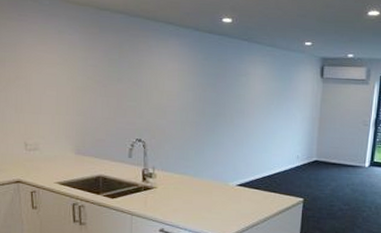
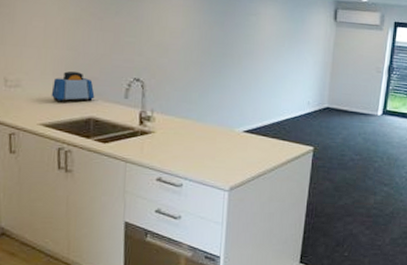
toaster: none [64,135,102,163] -> present [51,71,95,103]

